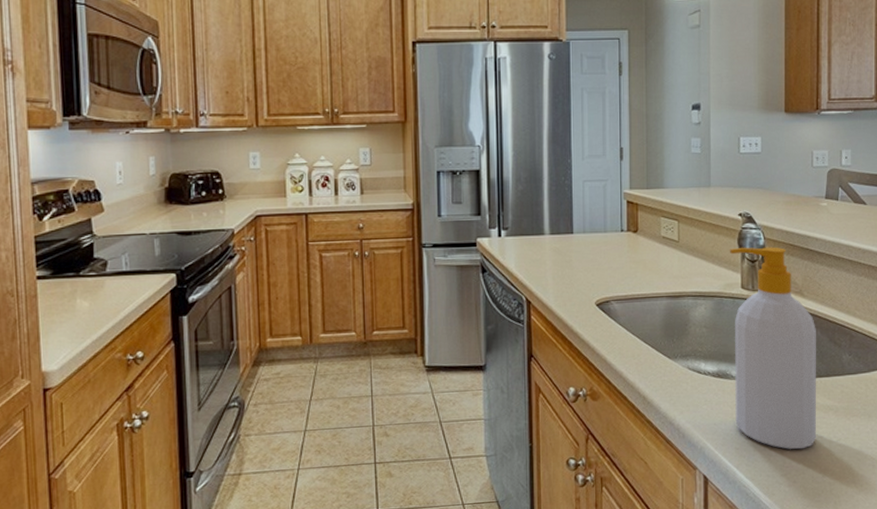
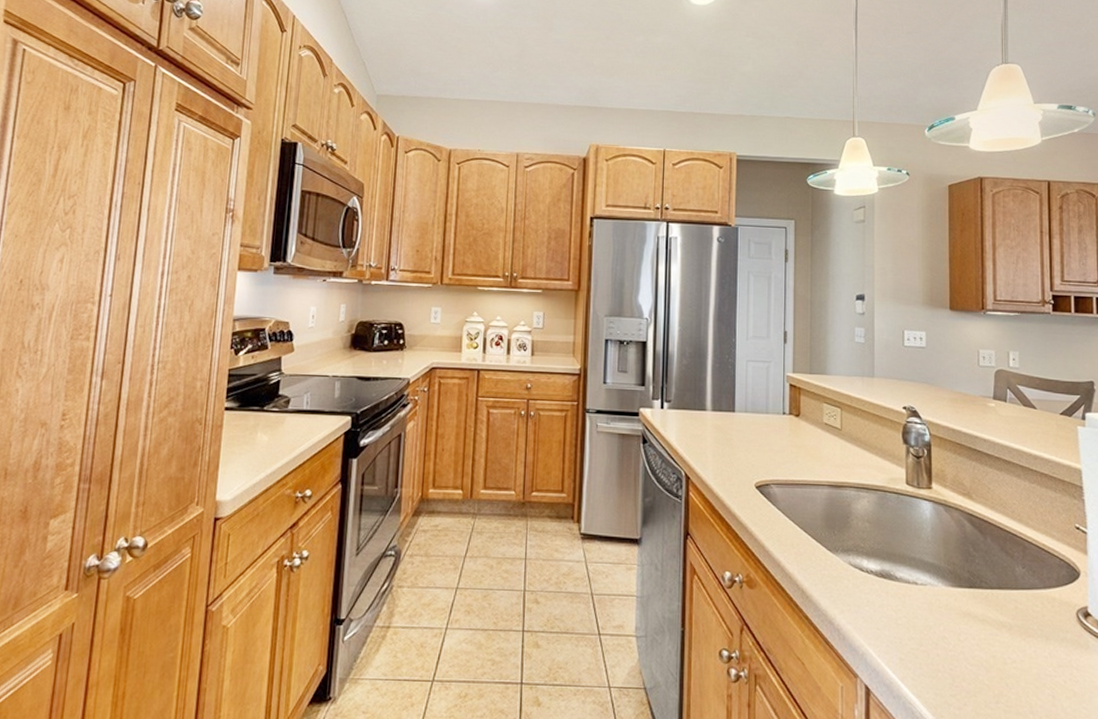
soap bottle: present [729,247,817,449] -> none [893,441,989,668]

